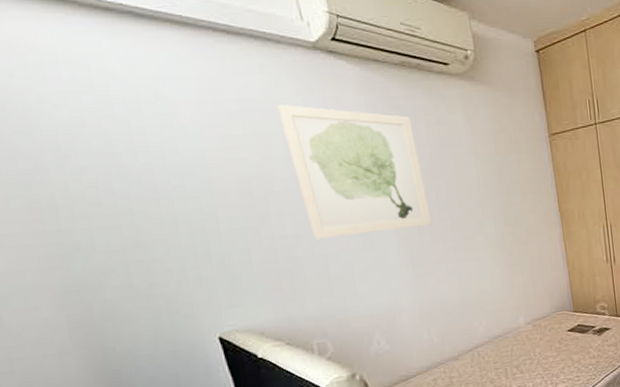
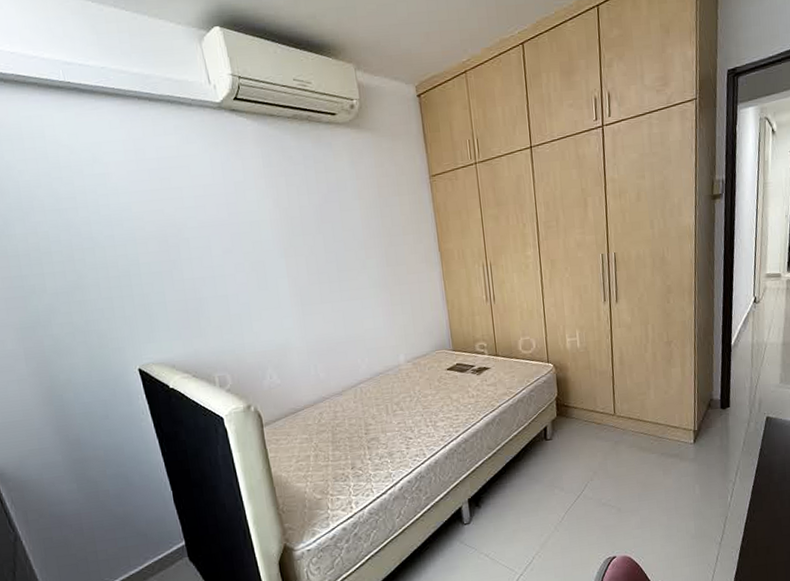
wall art: present [276,104,433,240] -> none [188,160,320,282]

